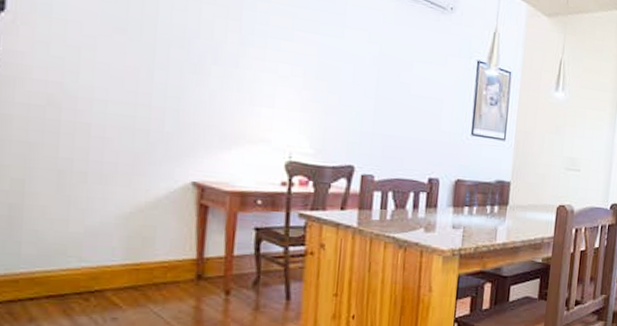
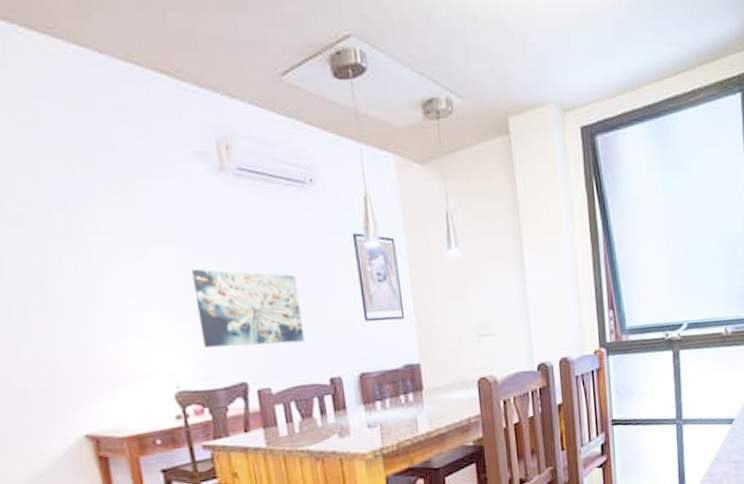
wall art: none [322,58,420,142] -> present [191,268,305,348]

